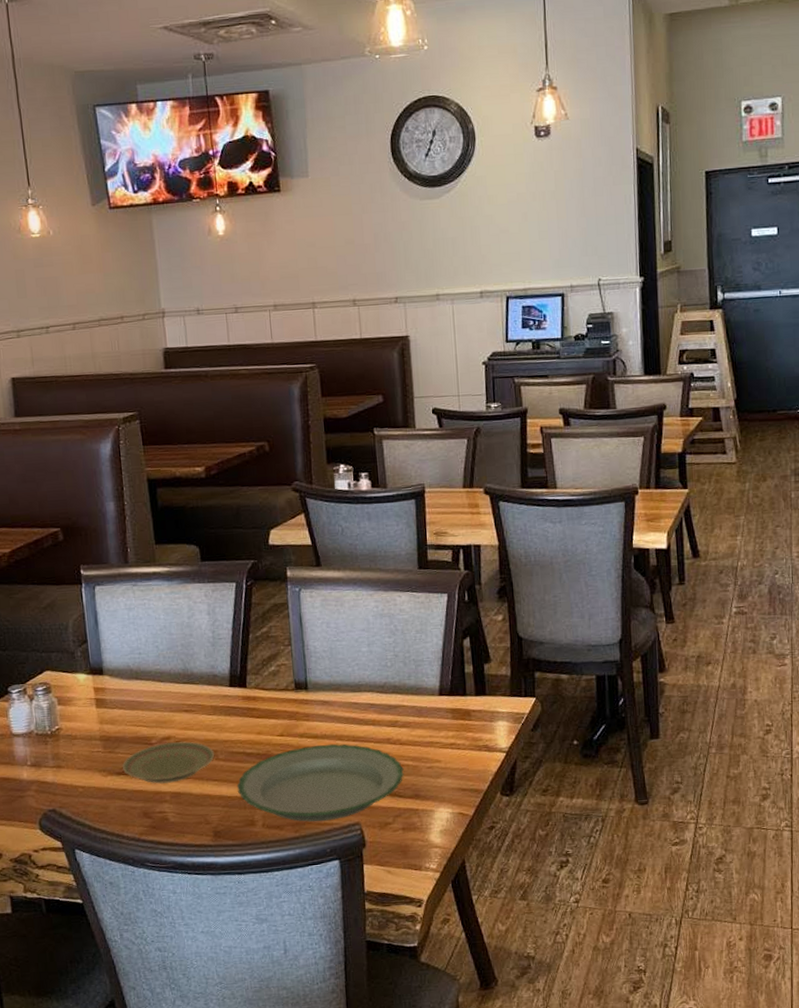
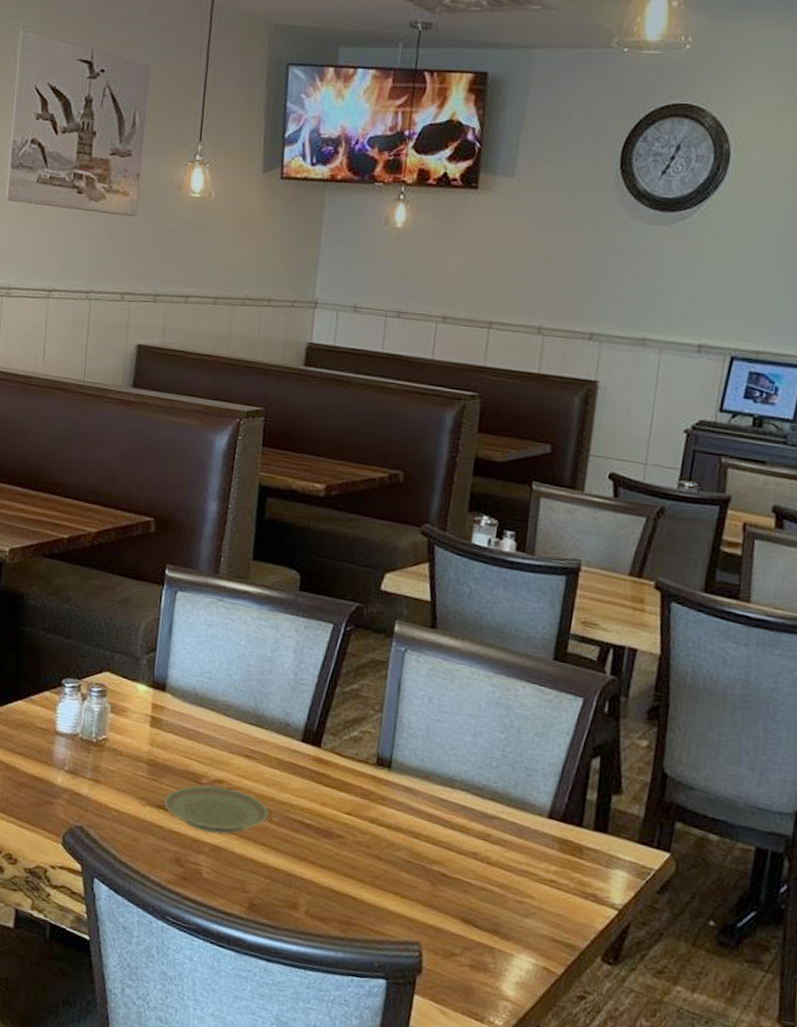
plate: present [236,743,404,822] -> none [285,833,487,932]

